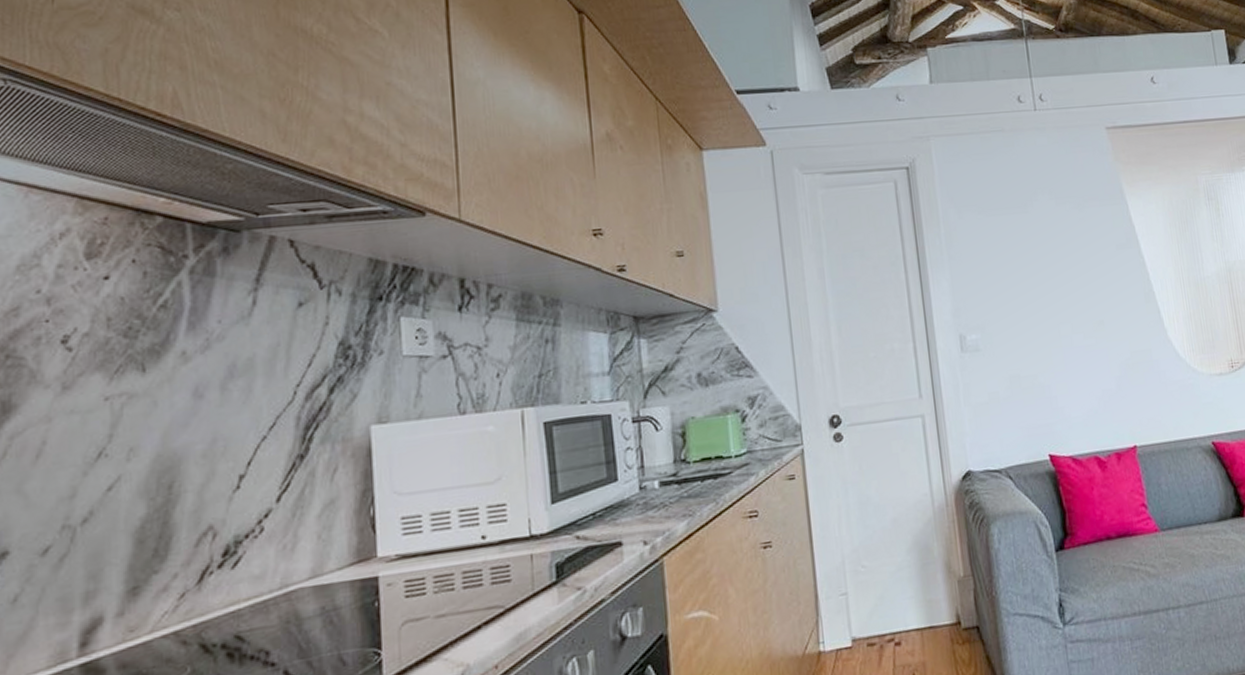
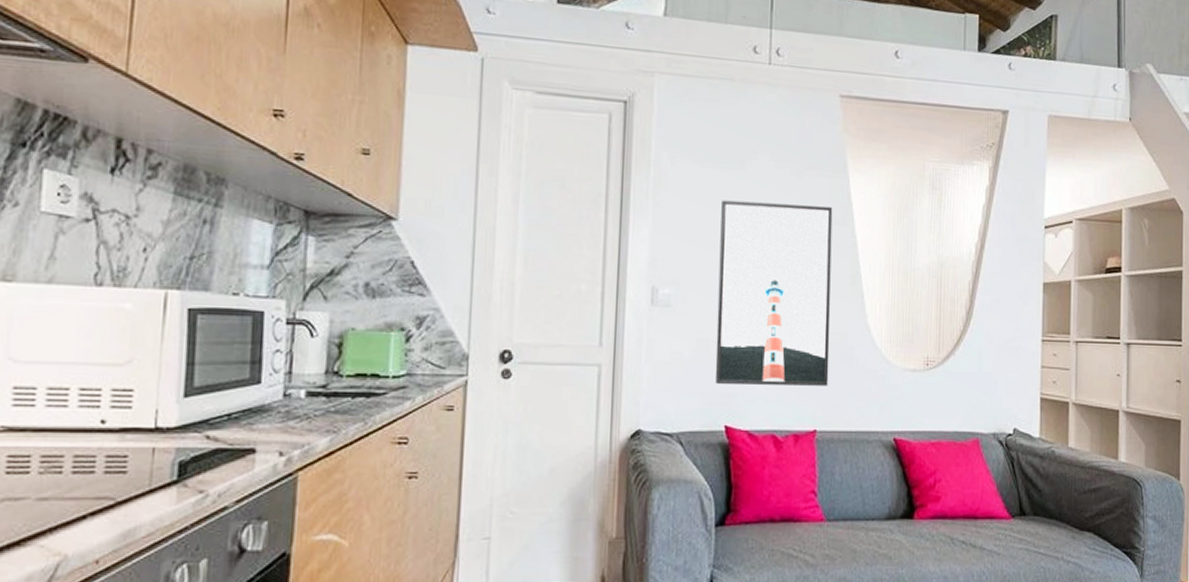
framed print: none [1011,233,1141,416] -> present [715,200,833,386]

